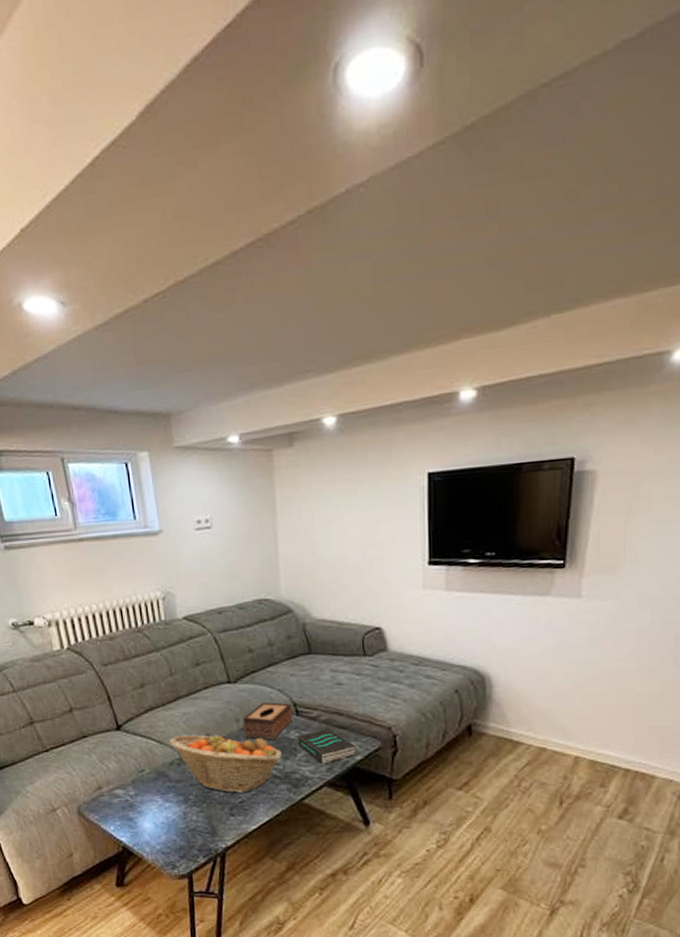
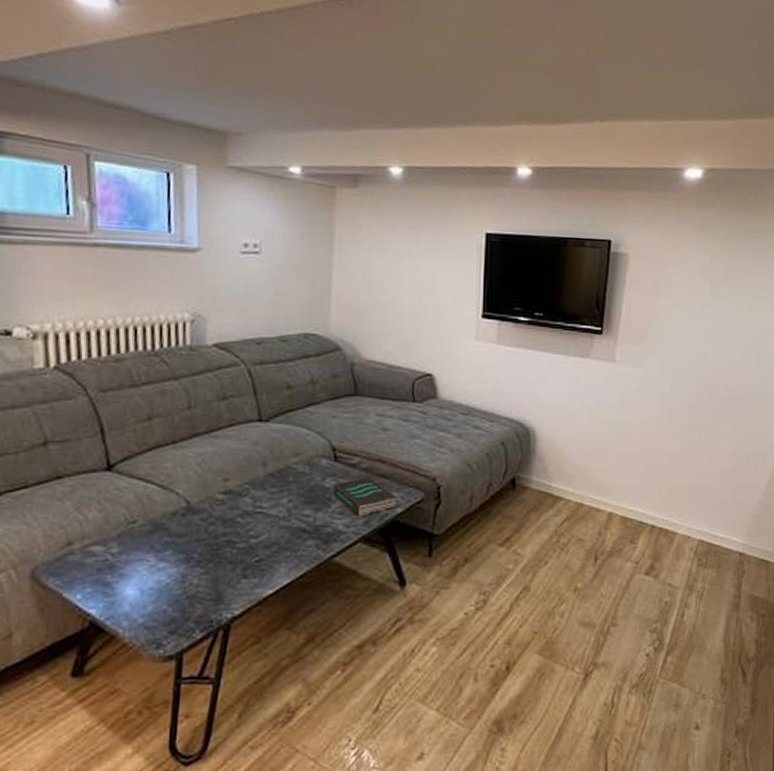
fruit basket: present [169,733,282,793] -> none [175,479,314,550]
tissue box: present [243,702,293,740] -> none [271,446,331,489]

